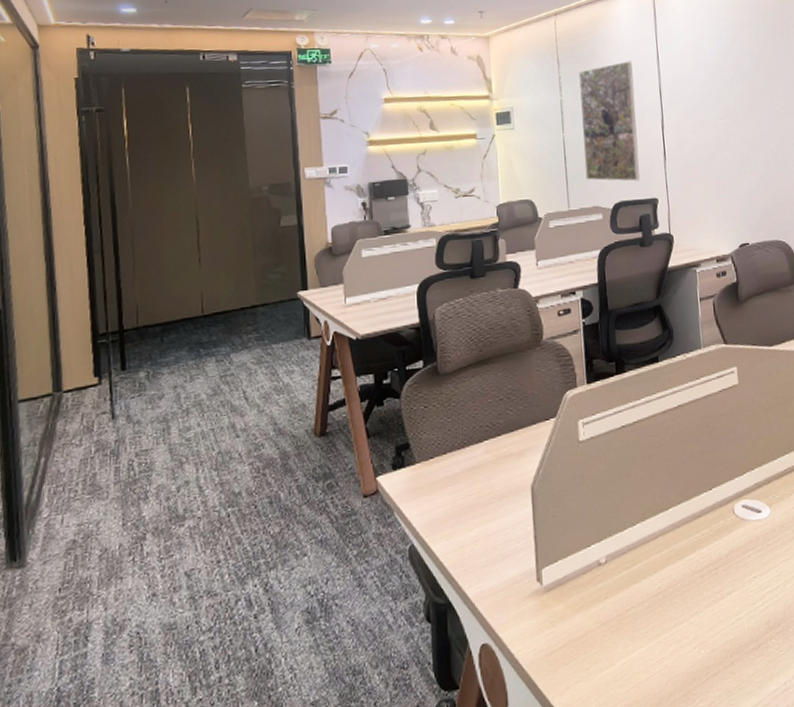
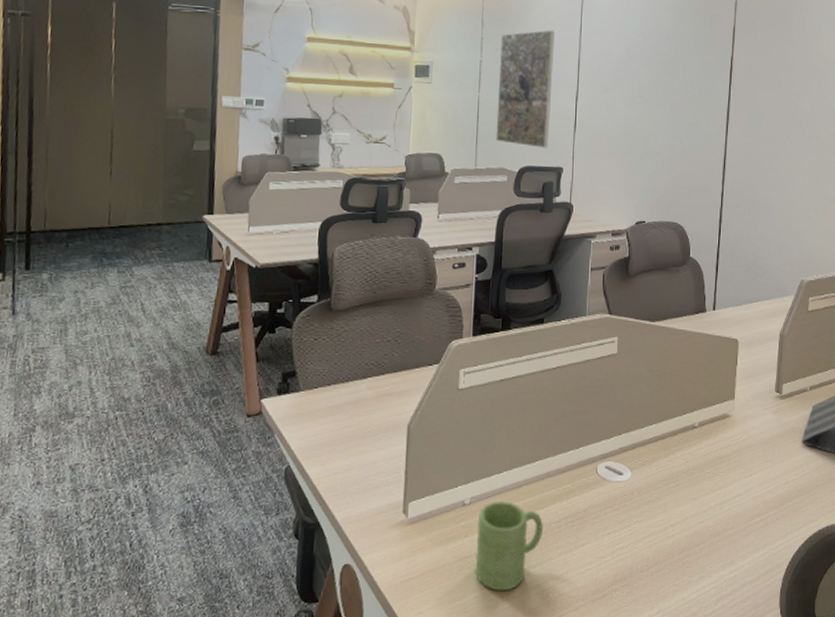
mug: none [616,555,686,654] -> present [475,502,543,591]

